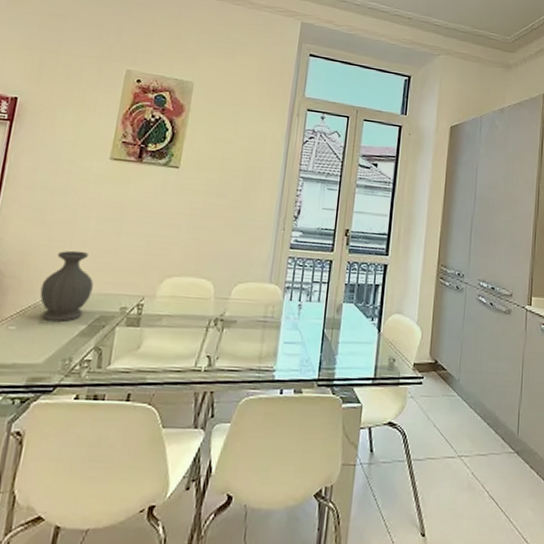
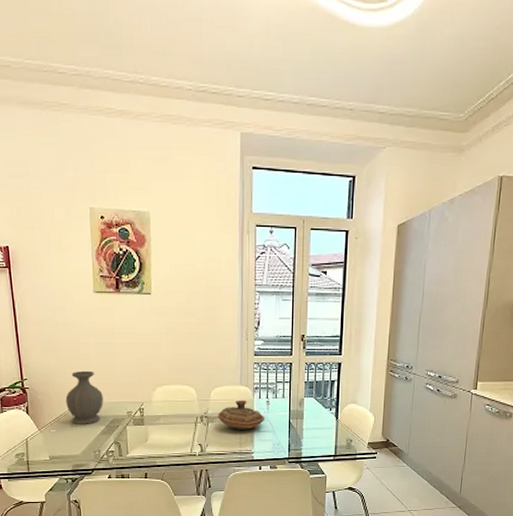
decorative bowl: none [235,300,295,340] -> present [217,400,265,430]

